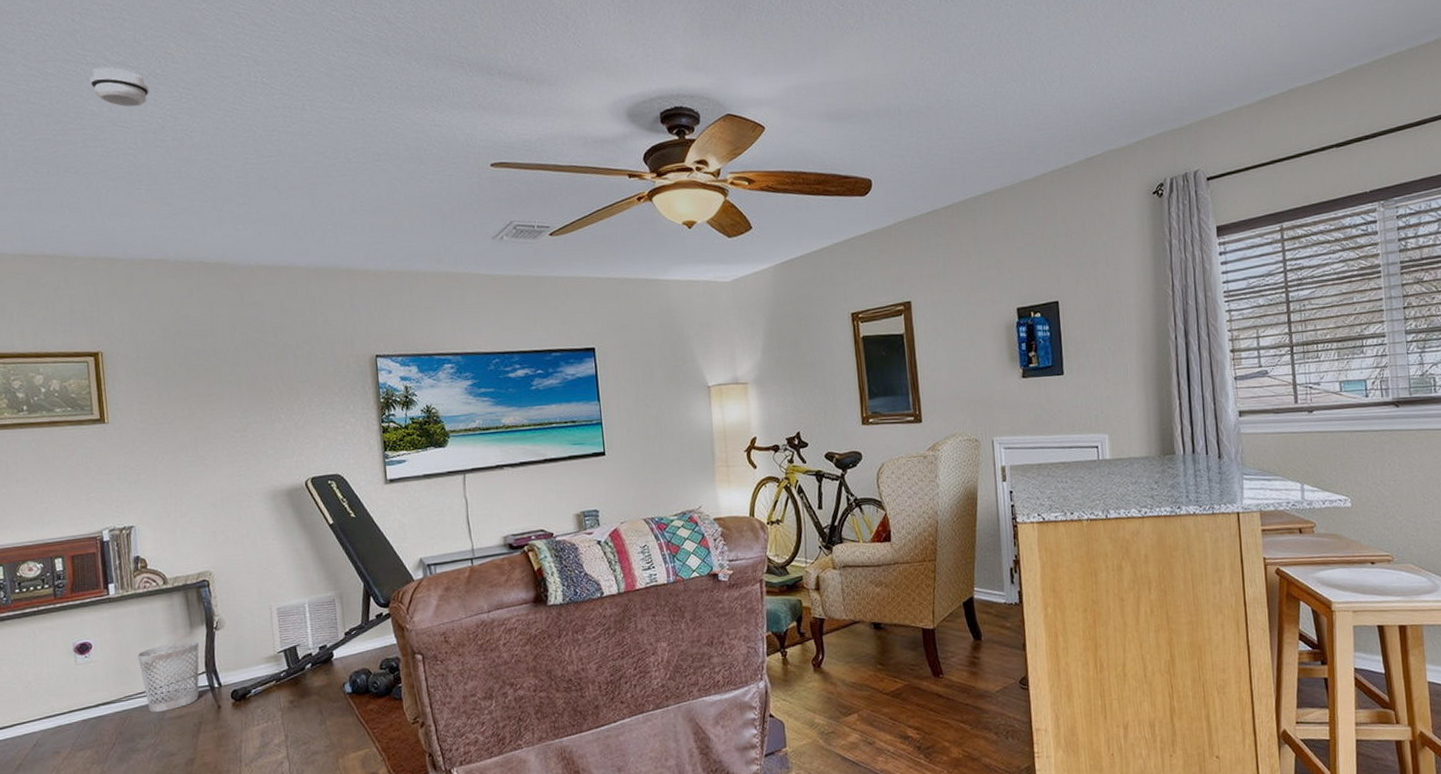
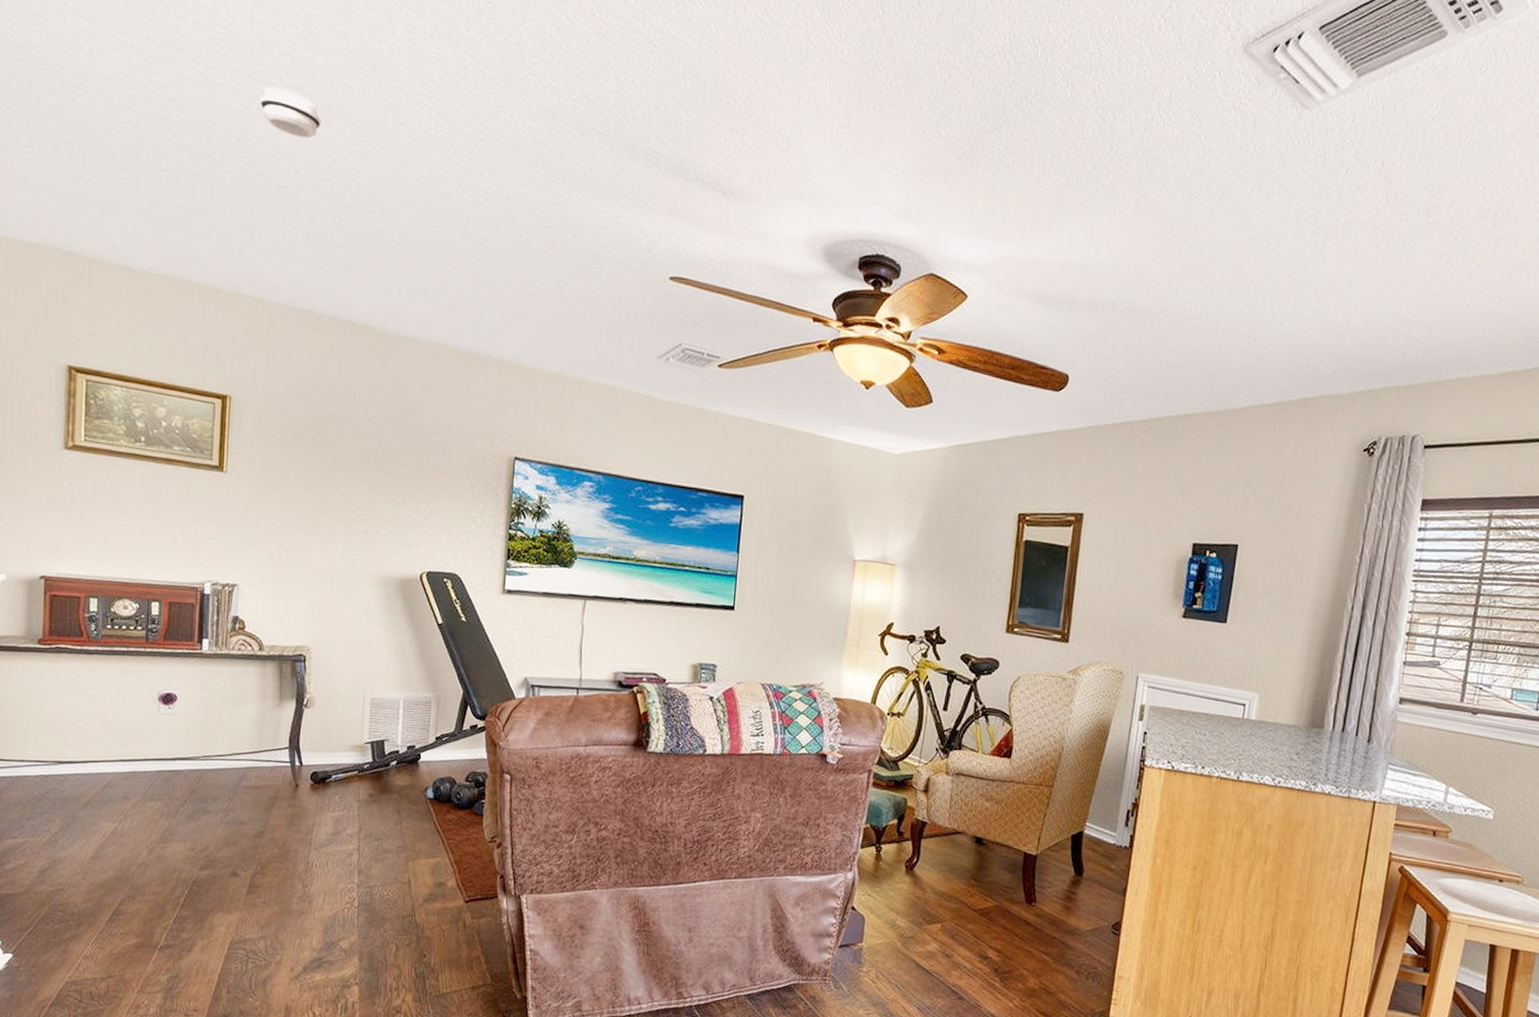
wastebasket: present [137,640,199,712] -> none [222,711,286,779]

